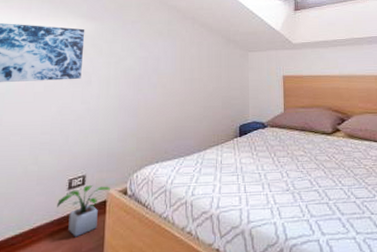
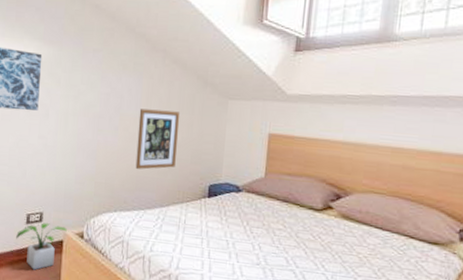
wall art: none [174,66,210,120] -> present [135,108,181,170]

